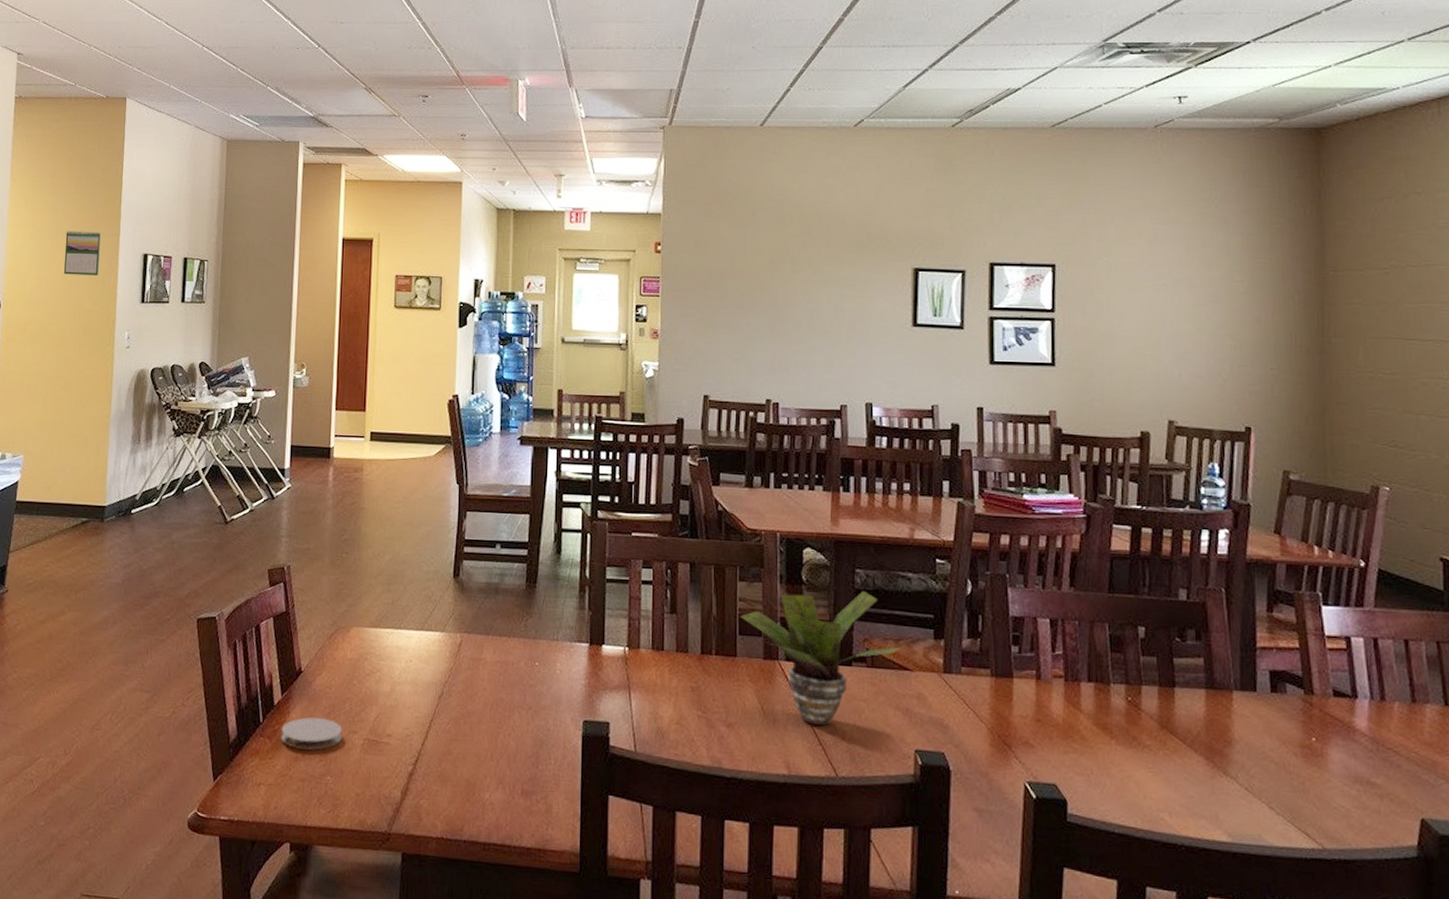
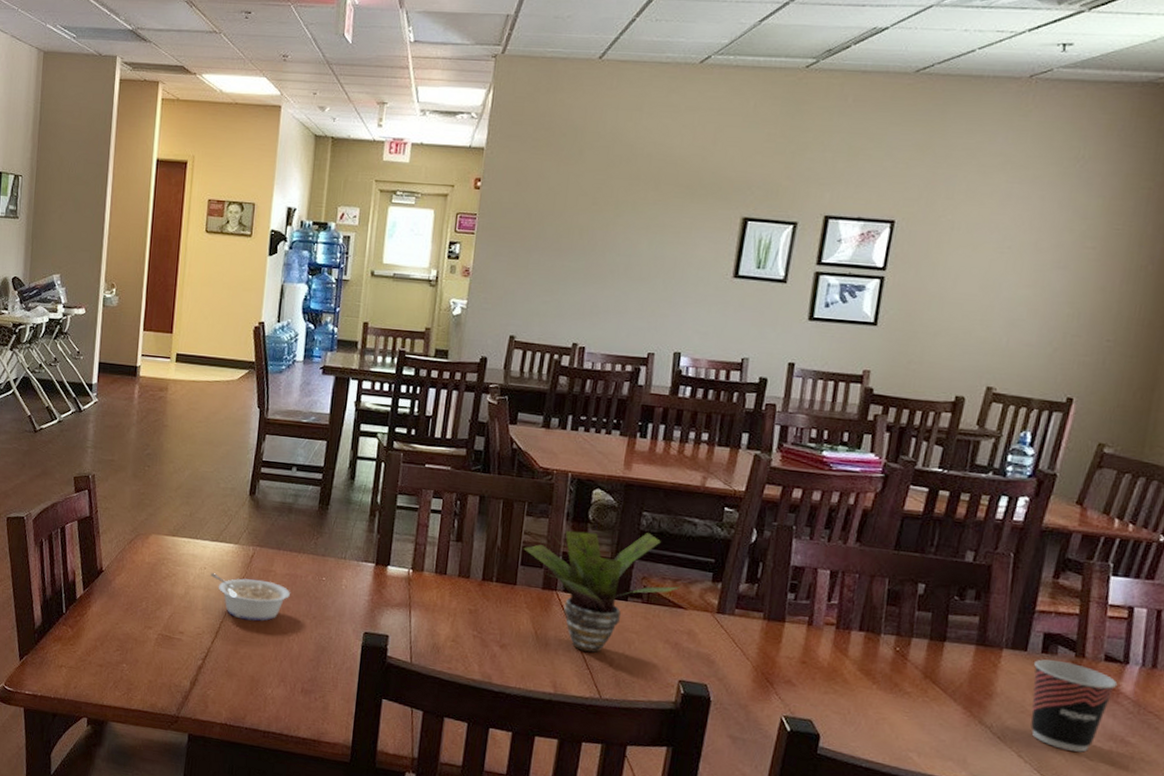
coaster: present [281,717,343,751] -> none [81,611,139,641]
legume: none [417,665,502,717] -> present [210,573,290,622]
cup: none [1266,699,1351,799] -> present [1030,659,1118,752]

